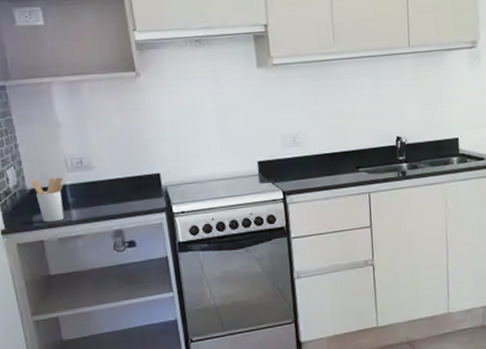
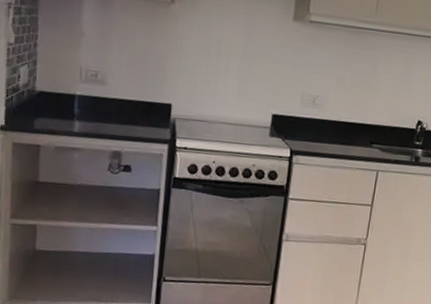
utensil holder: present [31,177,65,223] -> none [41,82,75,130]

